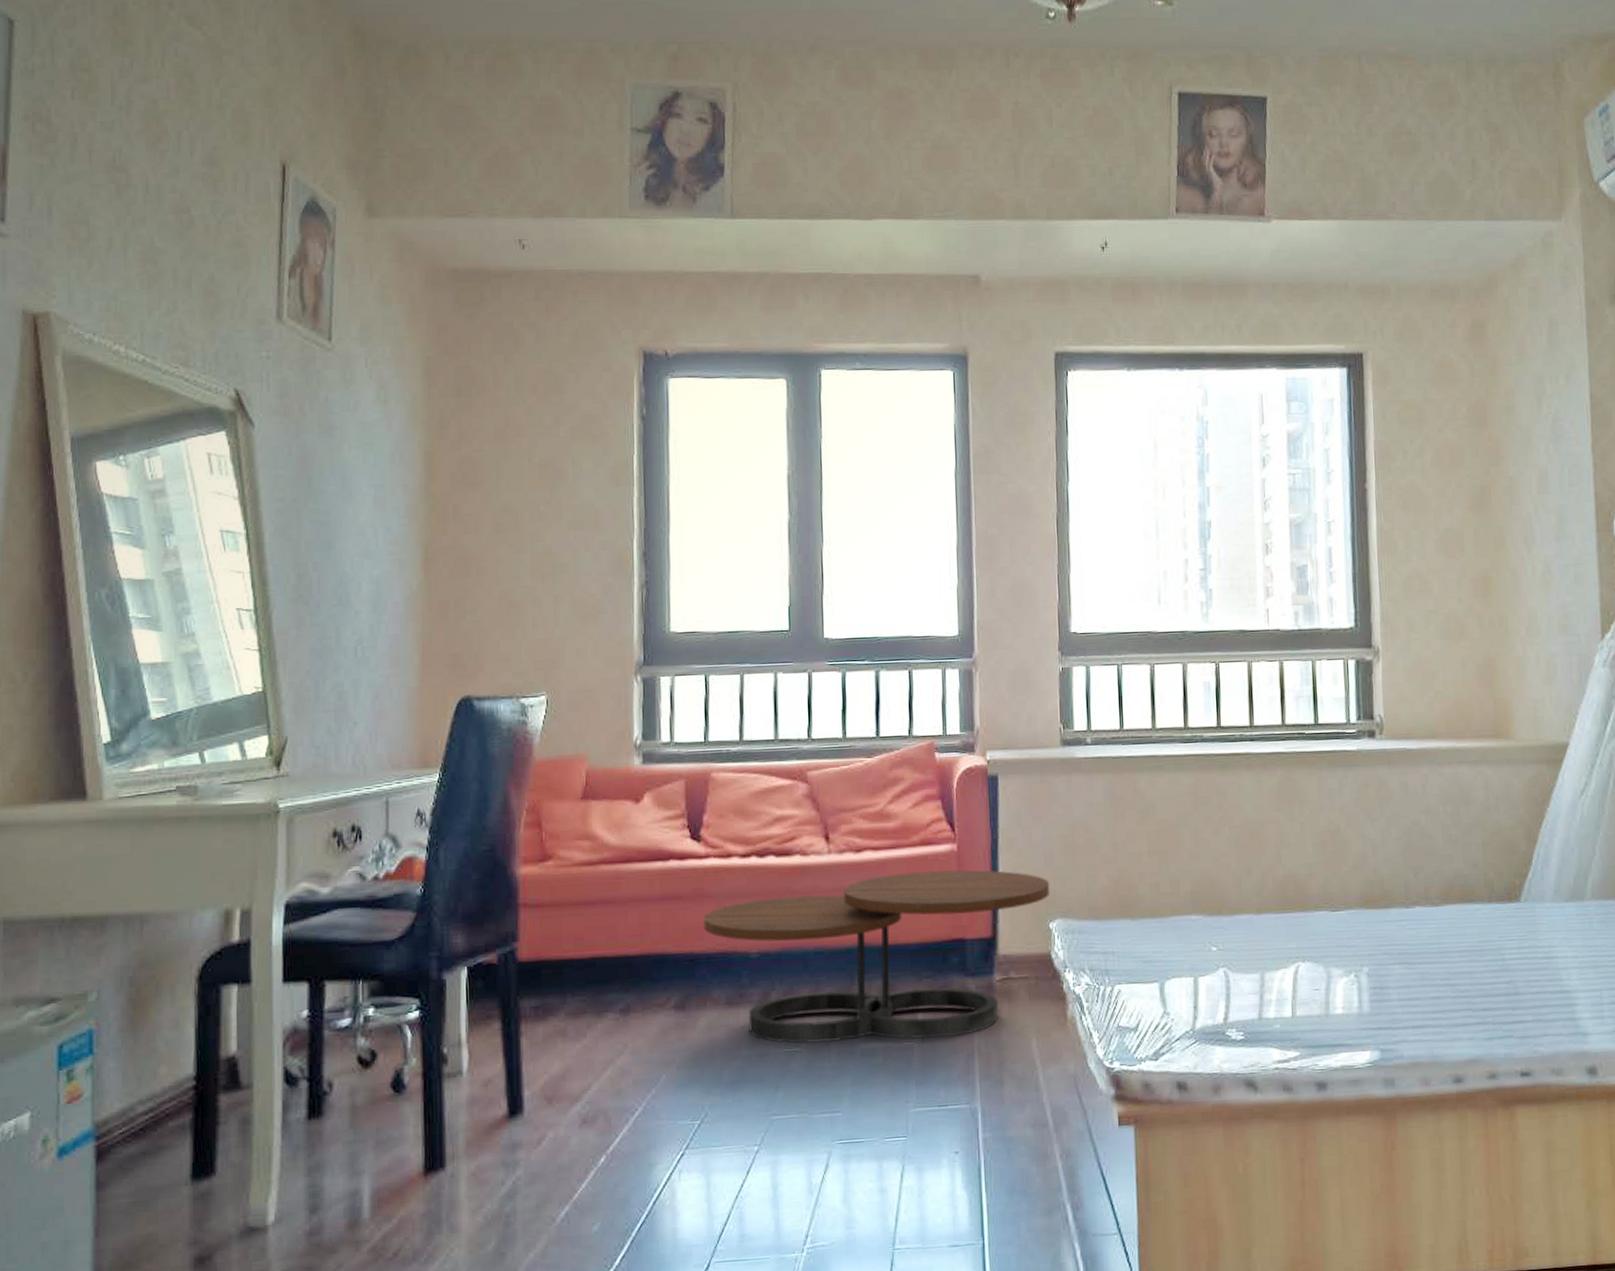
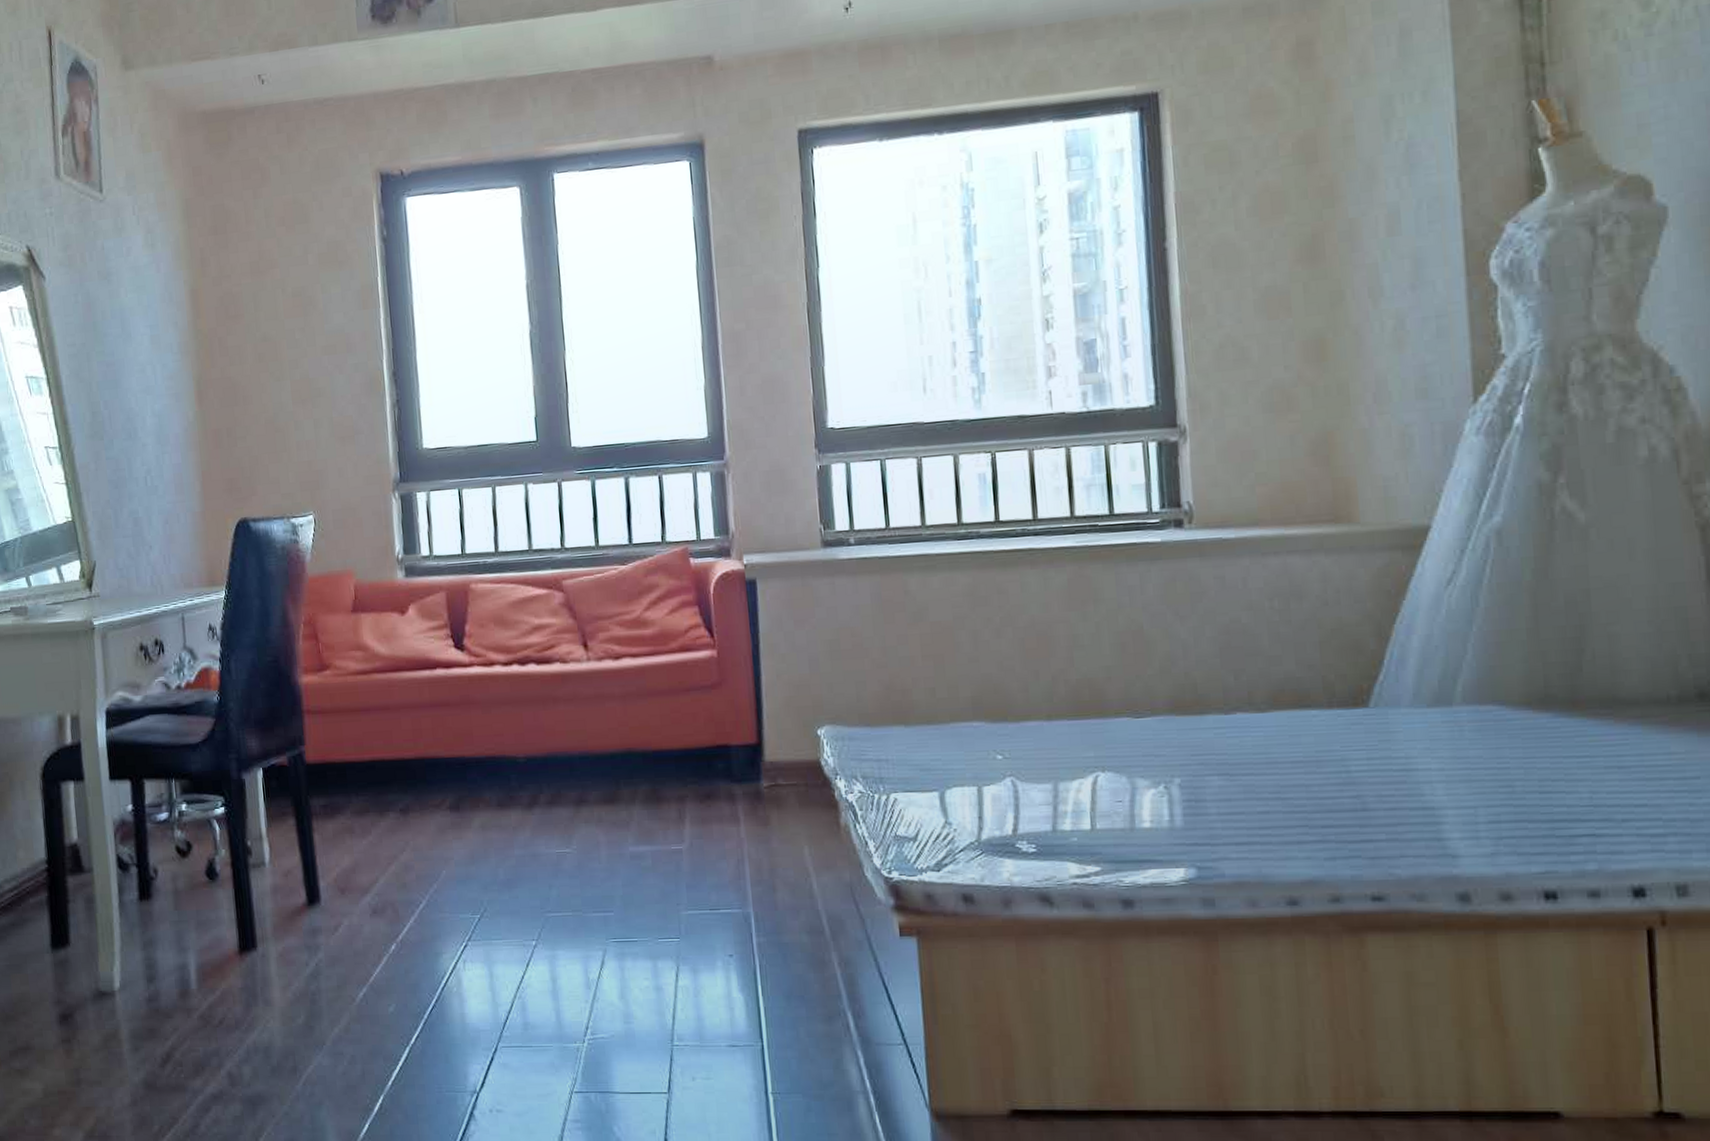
coffee table: present [703,869,1050,1043] -> none [471,675,817,845]

